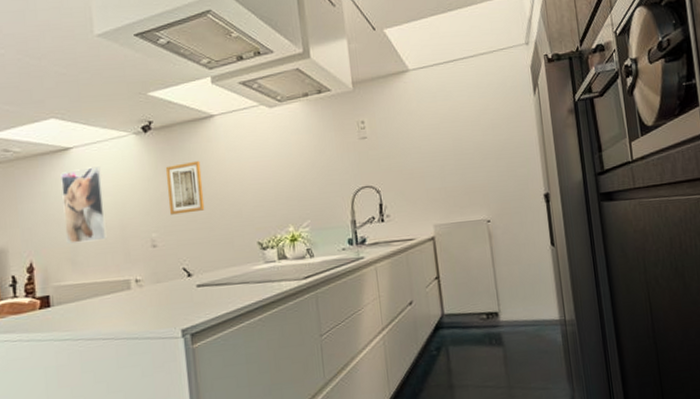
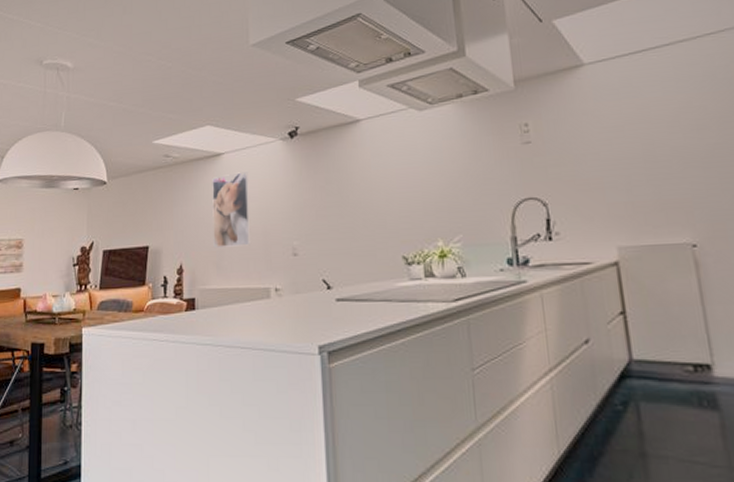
wall art: present [165,160,205,215] -> none [309,167,348,223]

